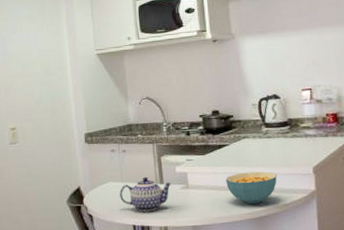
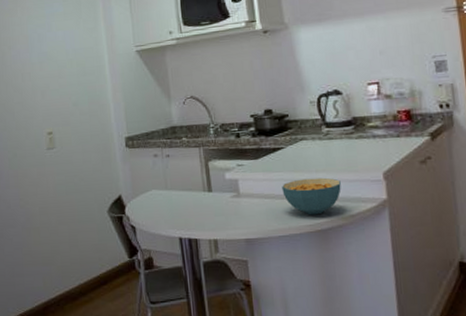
teapot: present [120,177,172,212] -> none [164,185,221,223]

